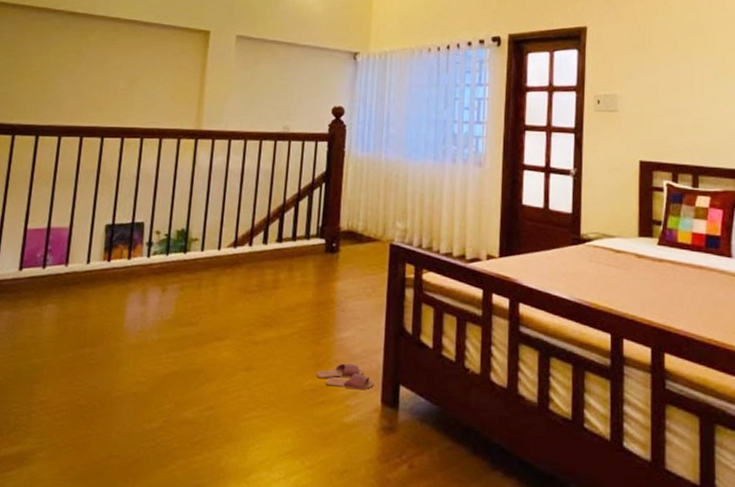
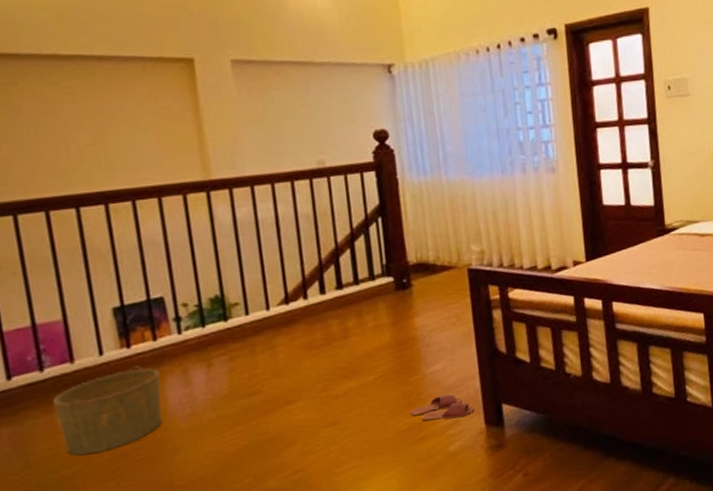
basket: none [43,278,126,350] -> present [52,365,162,456]

